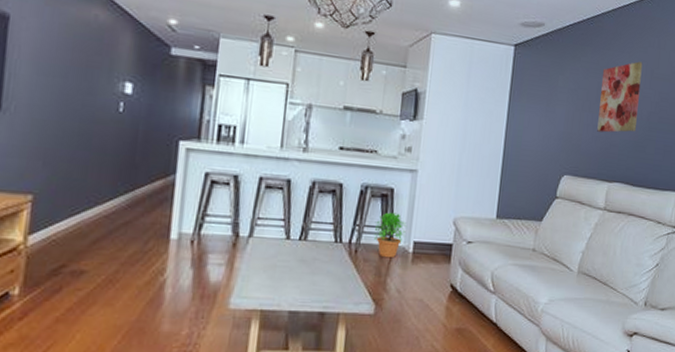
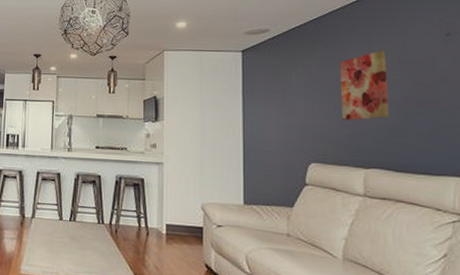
potted plant: present [373,212,407,257] -> none [130,198,158,238]

